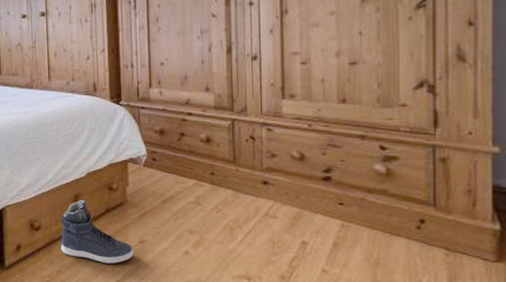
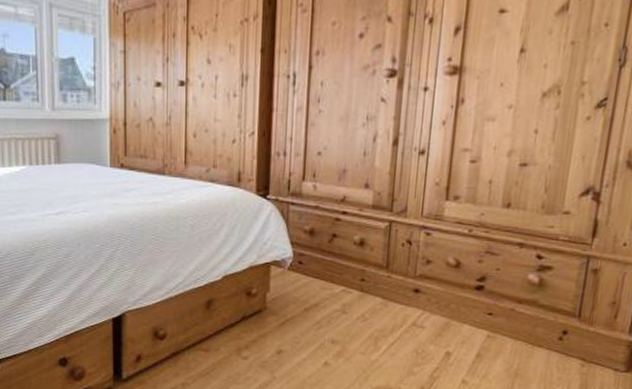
sneaker: present [61,199,134,265] -> none [188,305,270,376]

